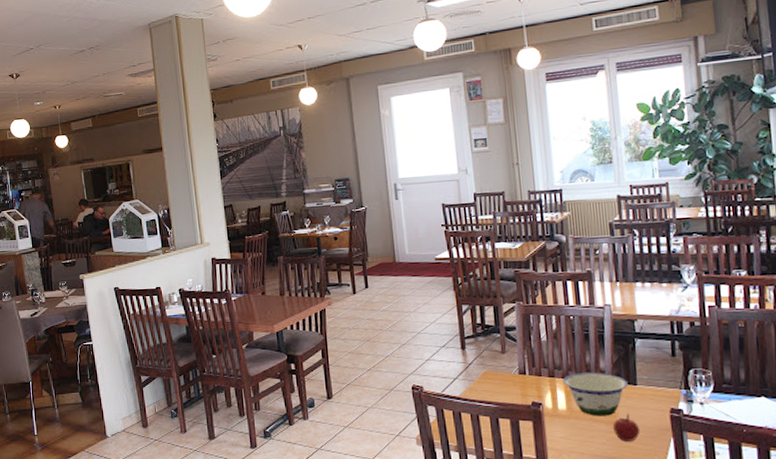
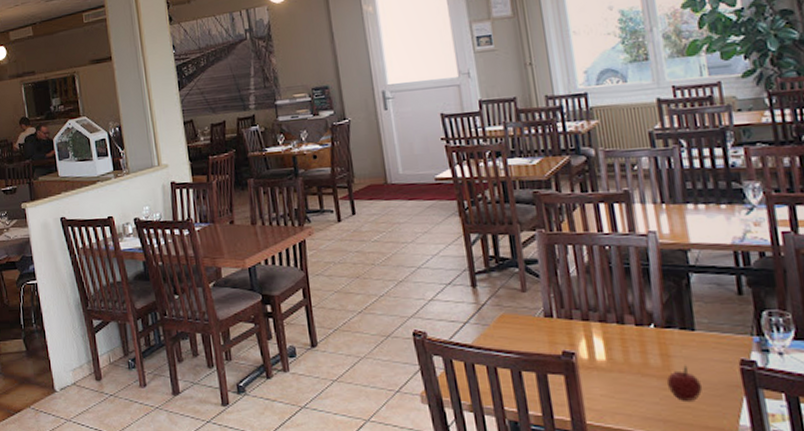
bowl: present [563,372,629,416] -> none [600,314,685,369]

